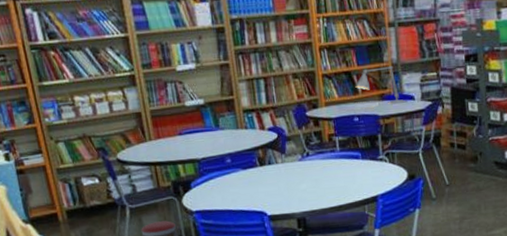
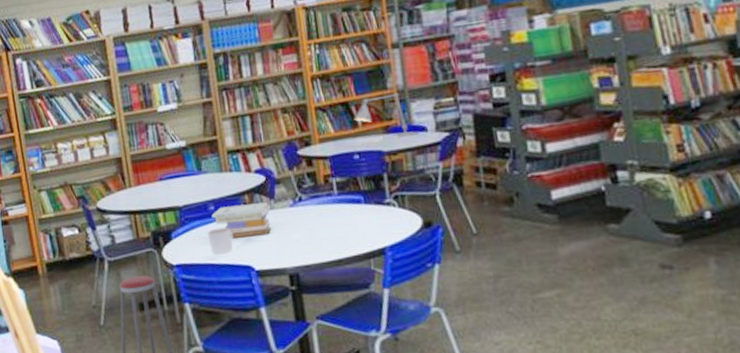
mug: none [224,178,248,203] -> present [207,227,233,256]
books: none [228,156,282,188] -> present [211,202,271,238]

